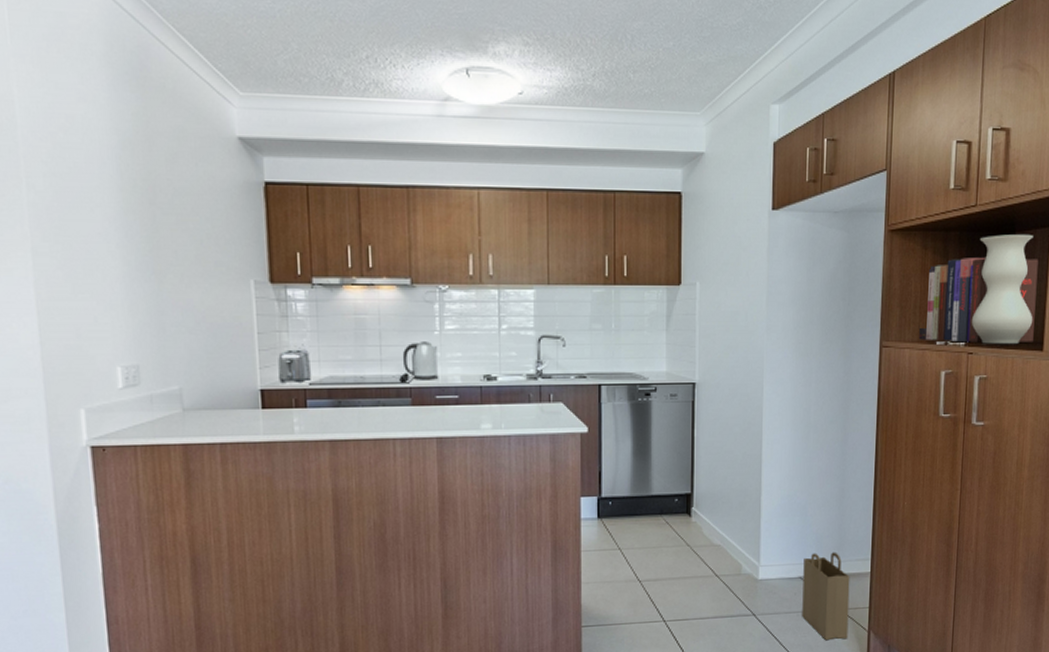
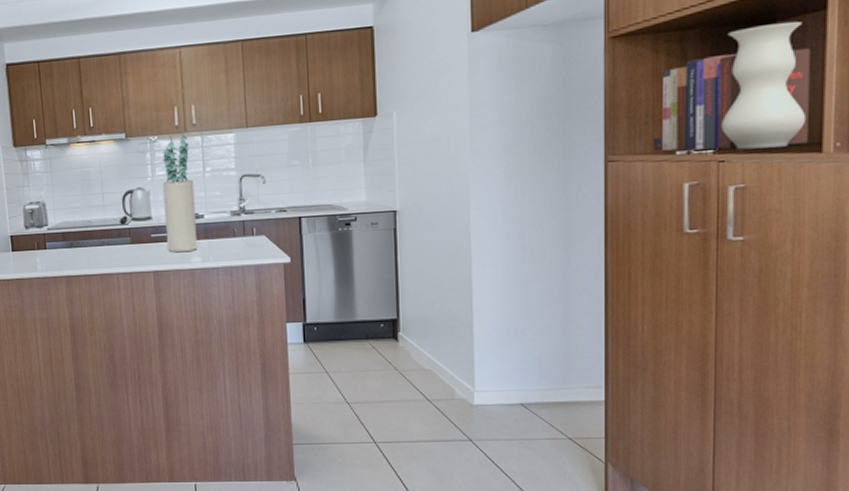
vase: none [451,283,489,418] -> present [162,132,198,253]
shopping bag: present [802,552,850,641] -> none [524,378,581,471]

